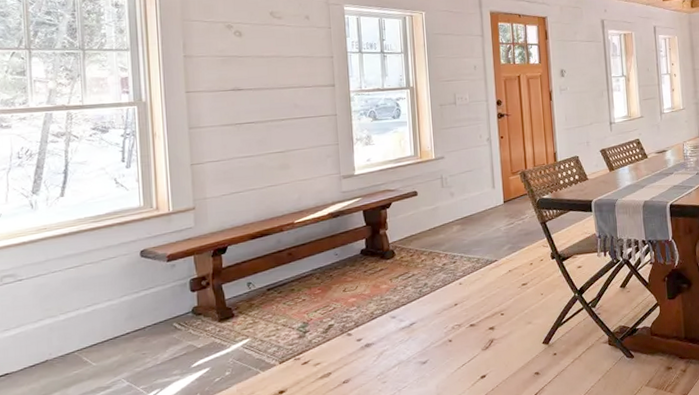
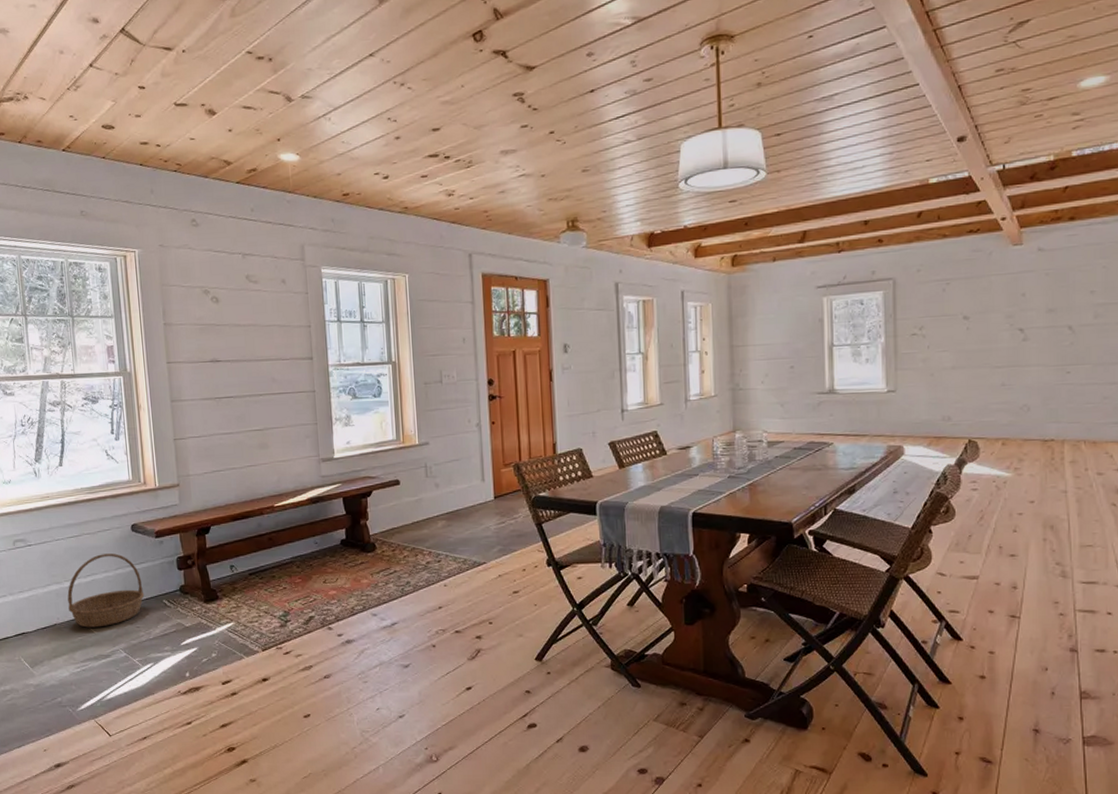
basket: none [63,281,153,361] -> present [67,553,145,628]

